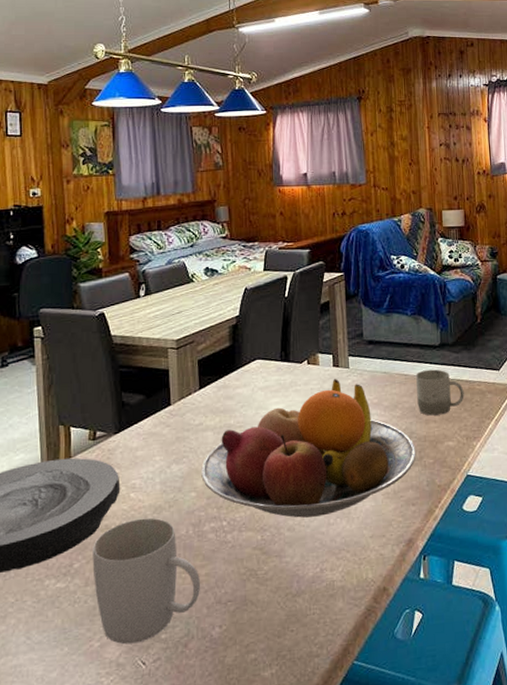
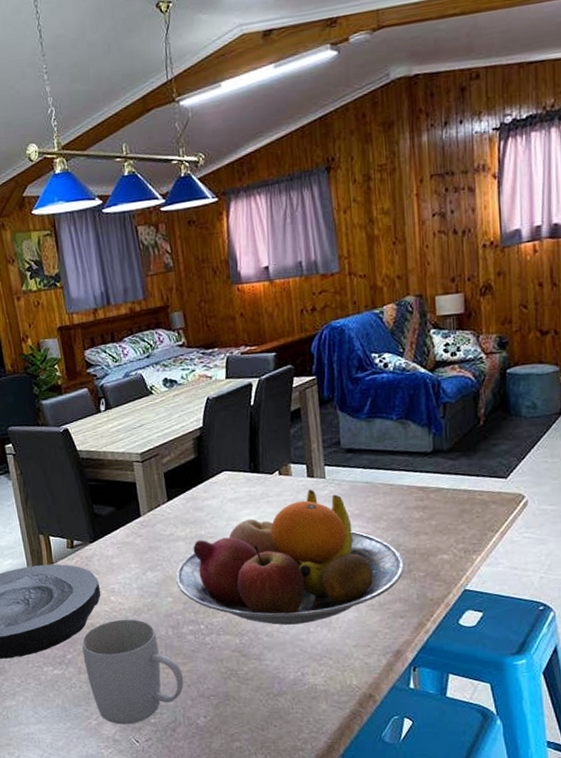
cup: present [416,369,464,416] -> none [404,478,462,528]

